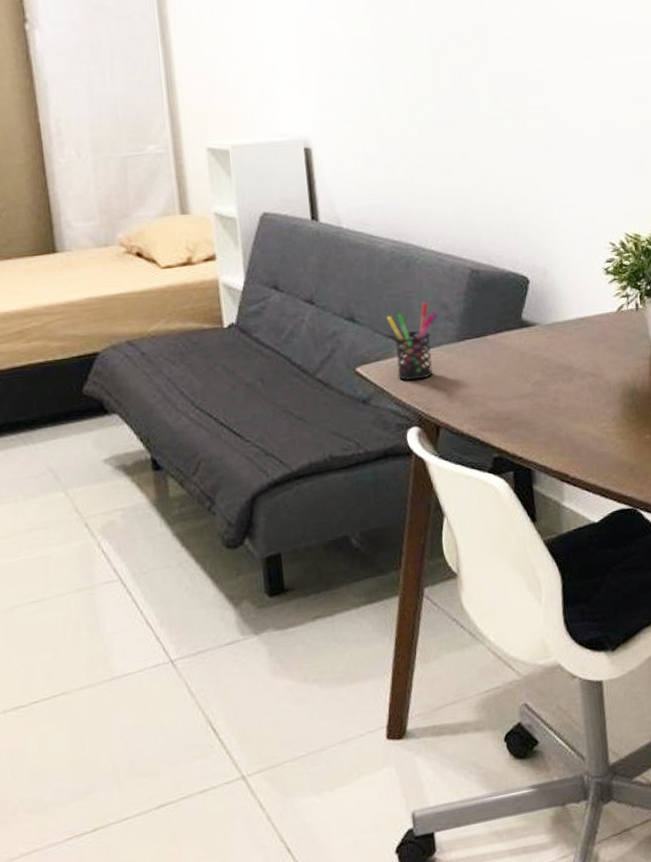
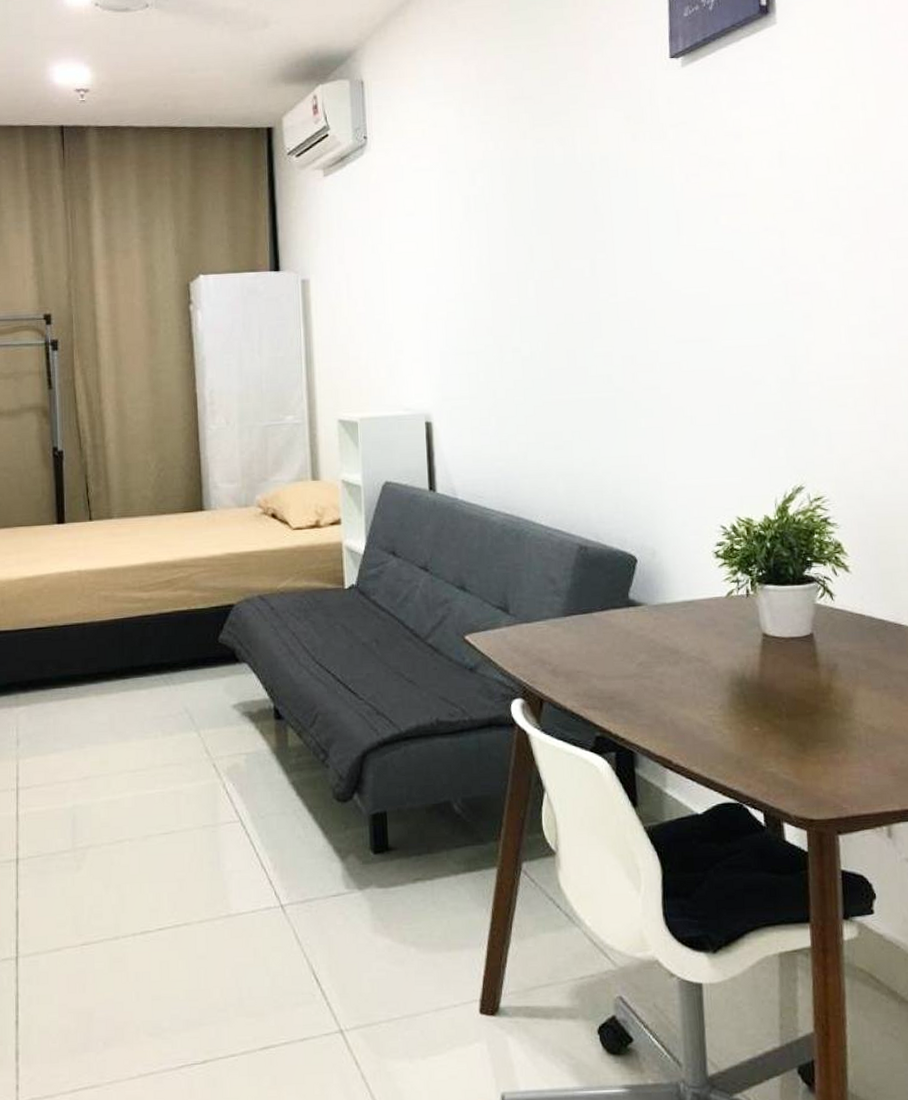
pen holder: present [386,301,438,381] -> none [495,575,545,652]

